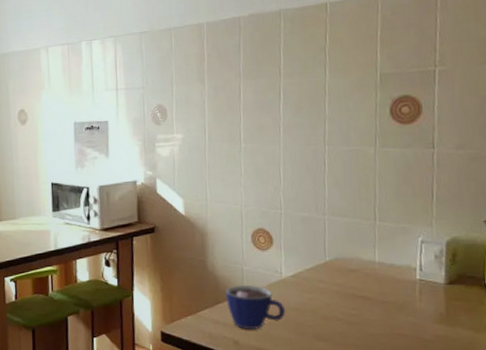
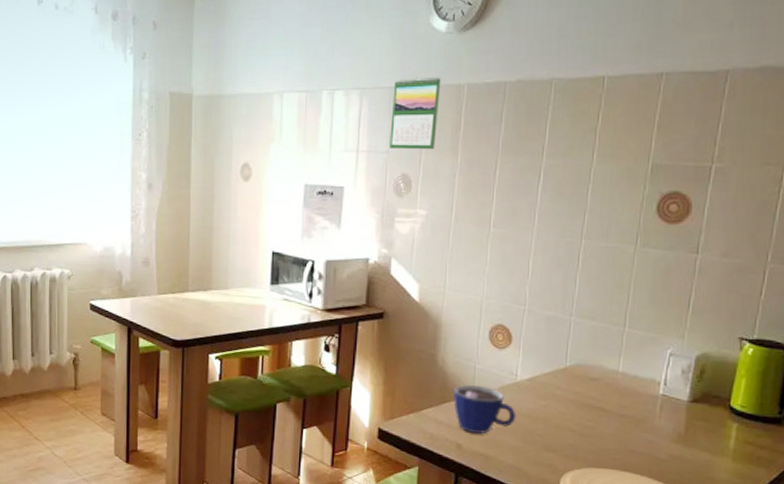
calendar: none [142,19,184,84] -> present [389,76,441,150]

